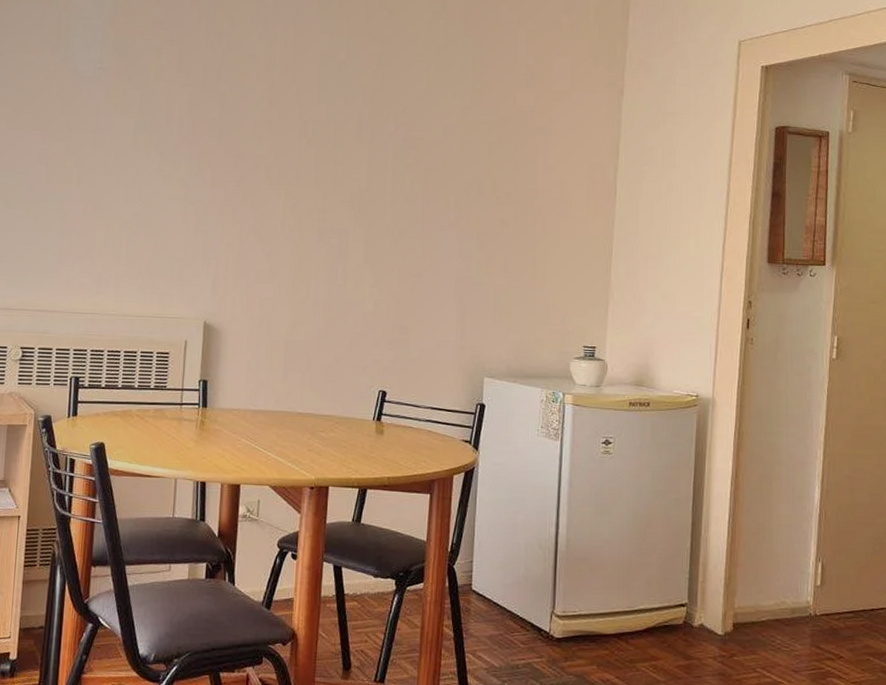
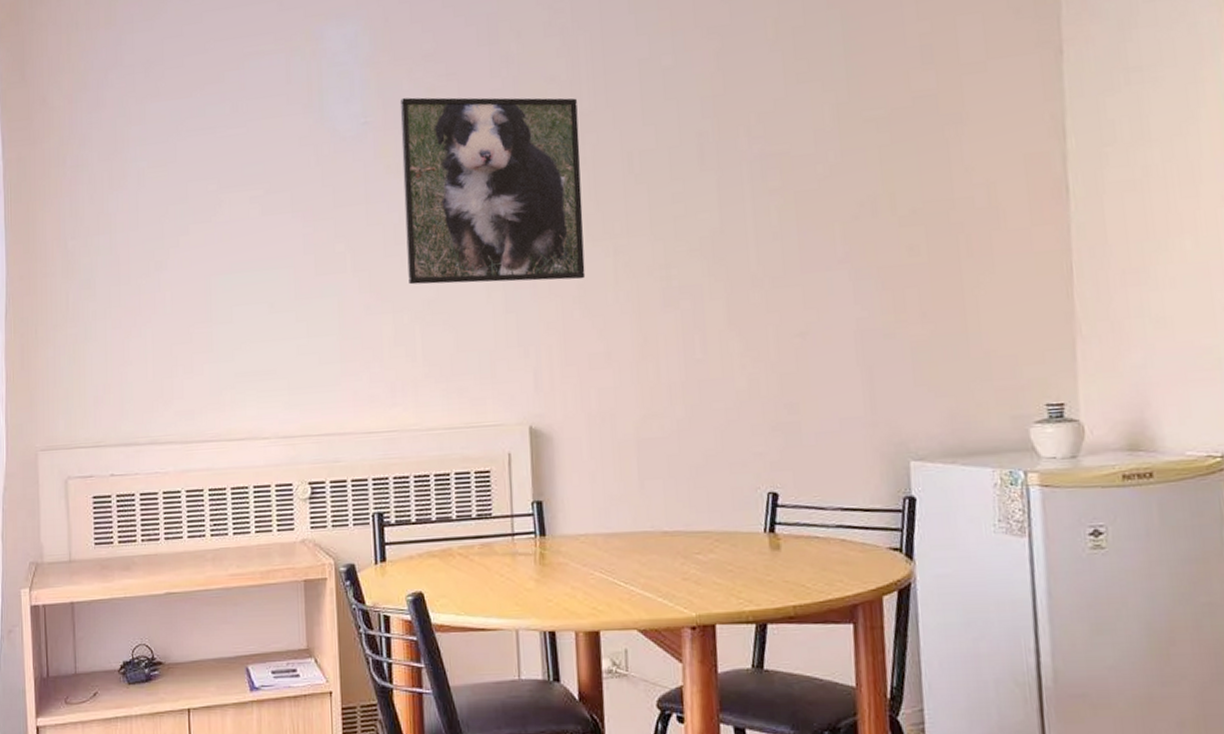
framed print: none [121,53,270,213] -> present [399,97,586,285]

